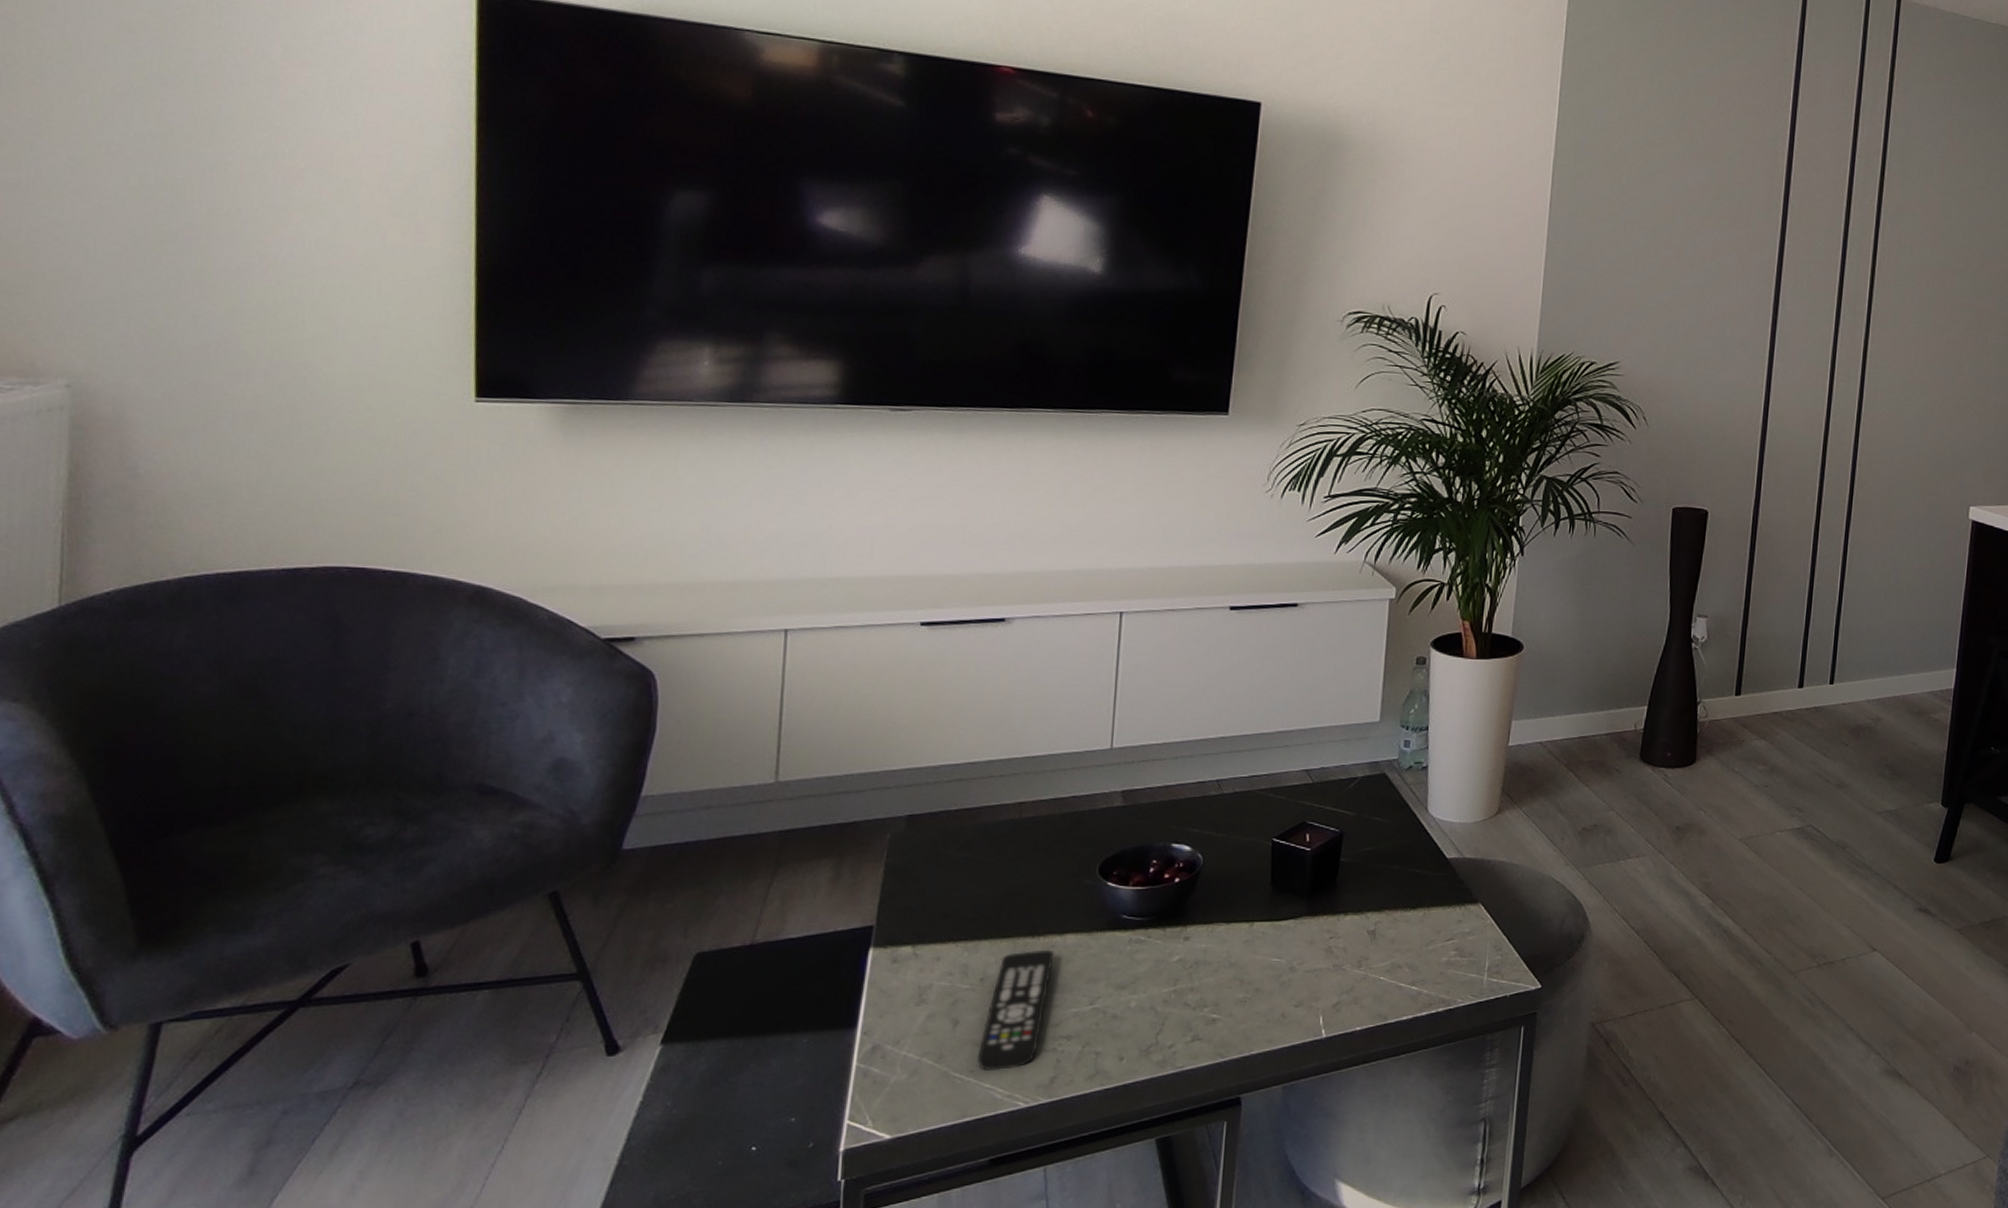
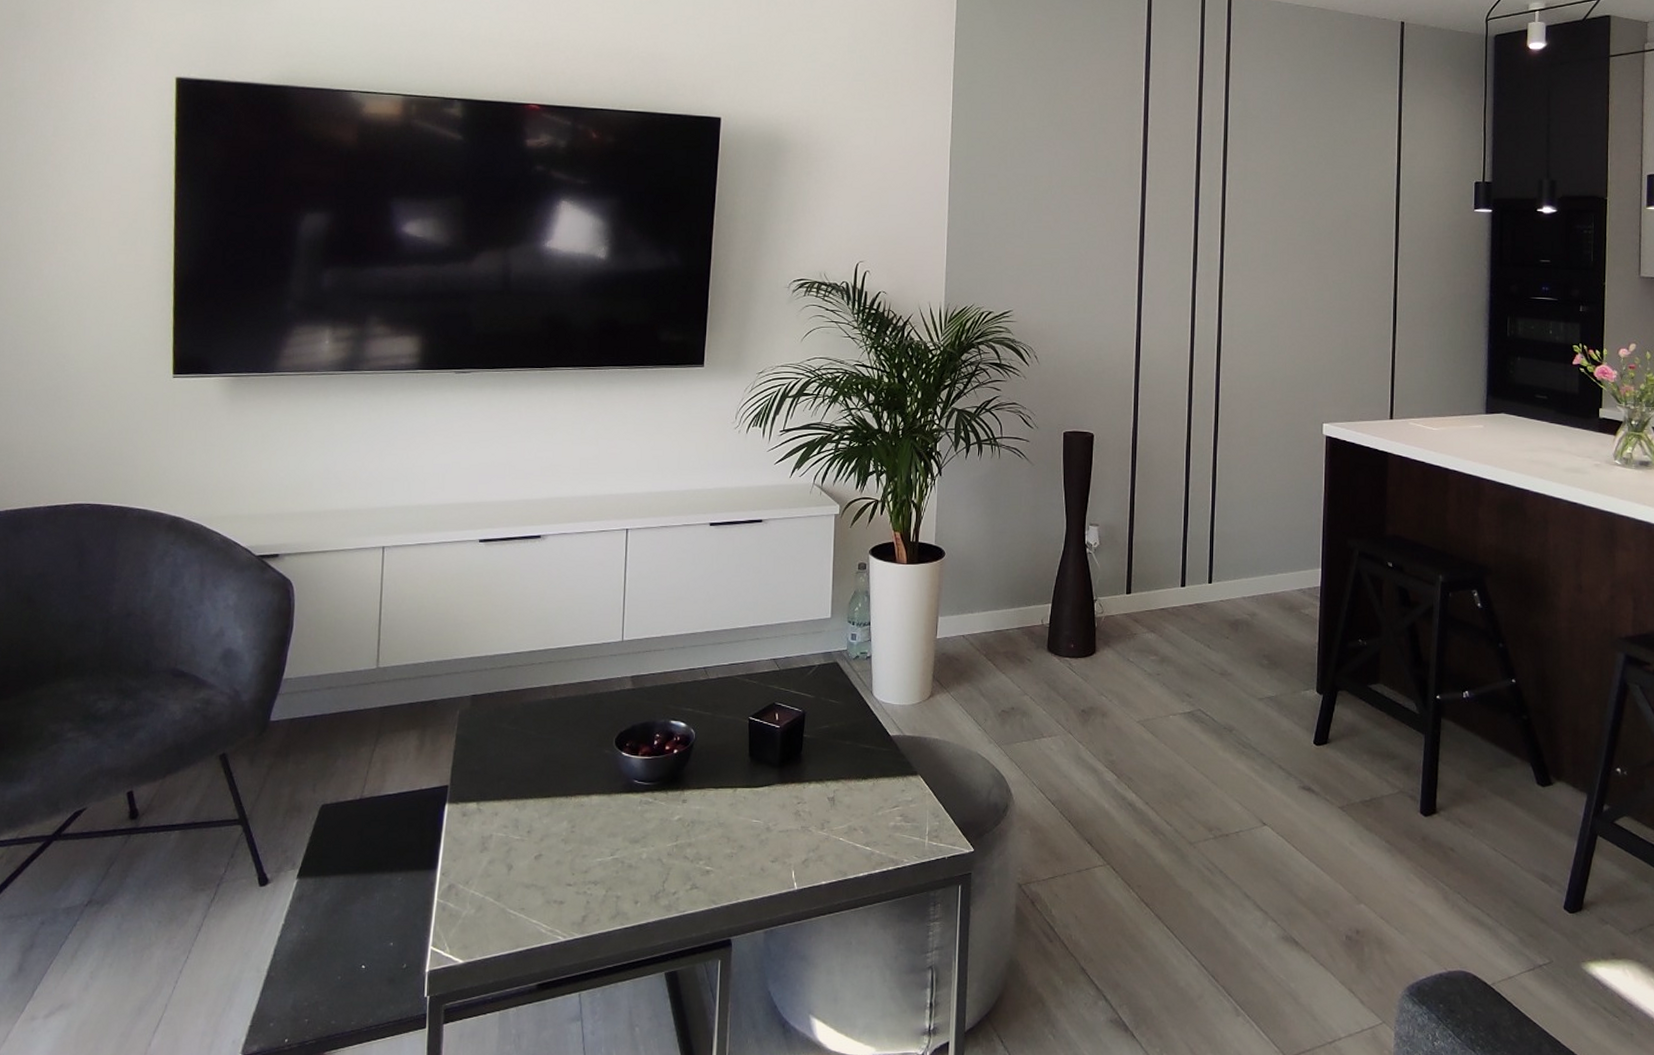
remote control: present [977,949,1055,1070] -> none [526,807,583,909]

